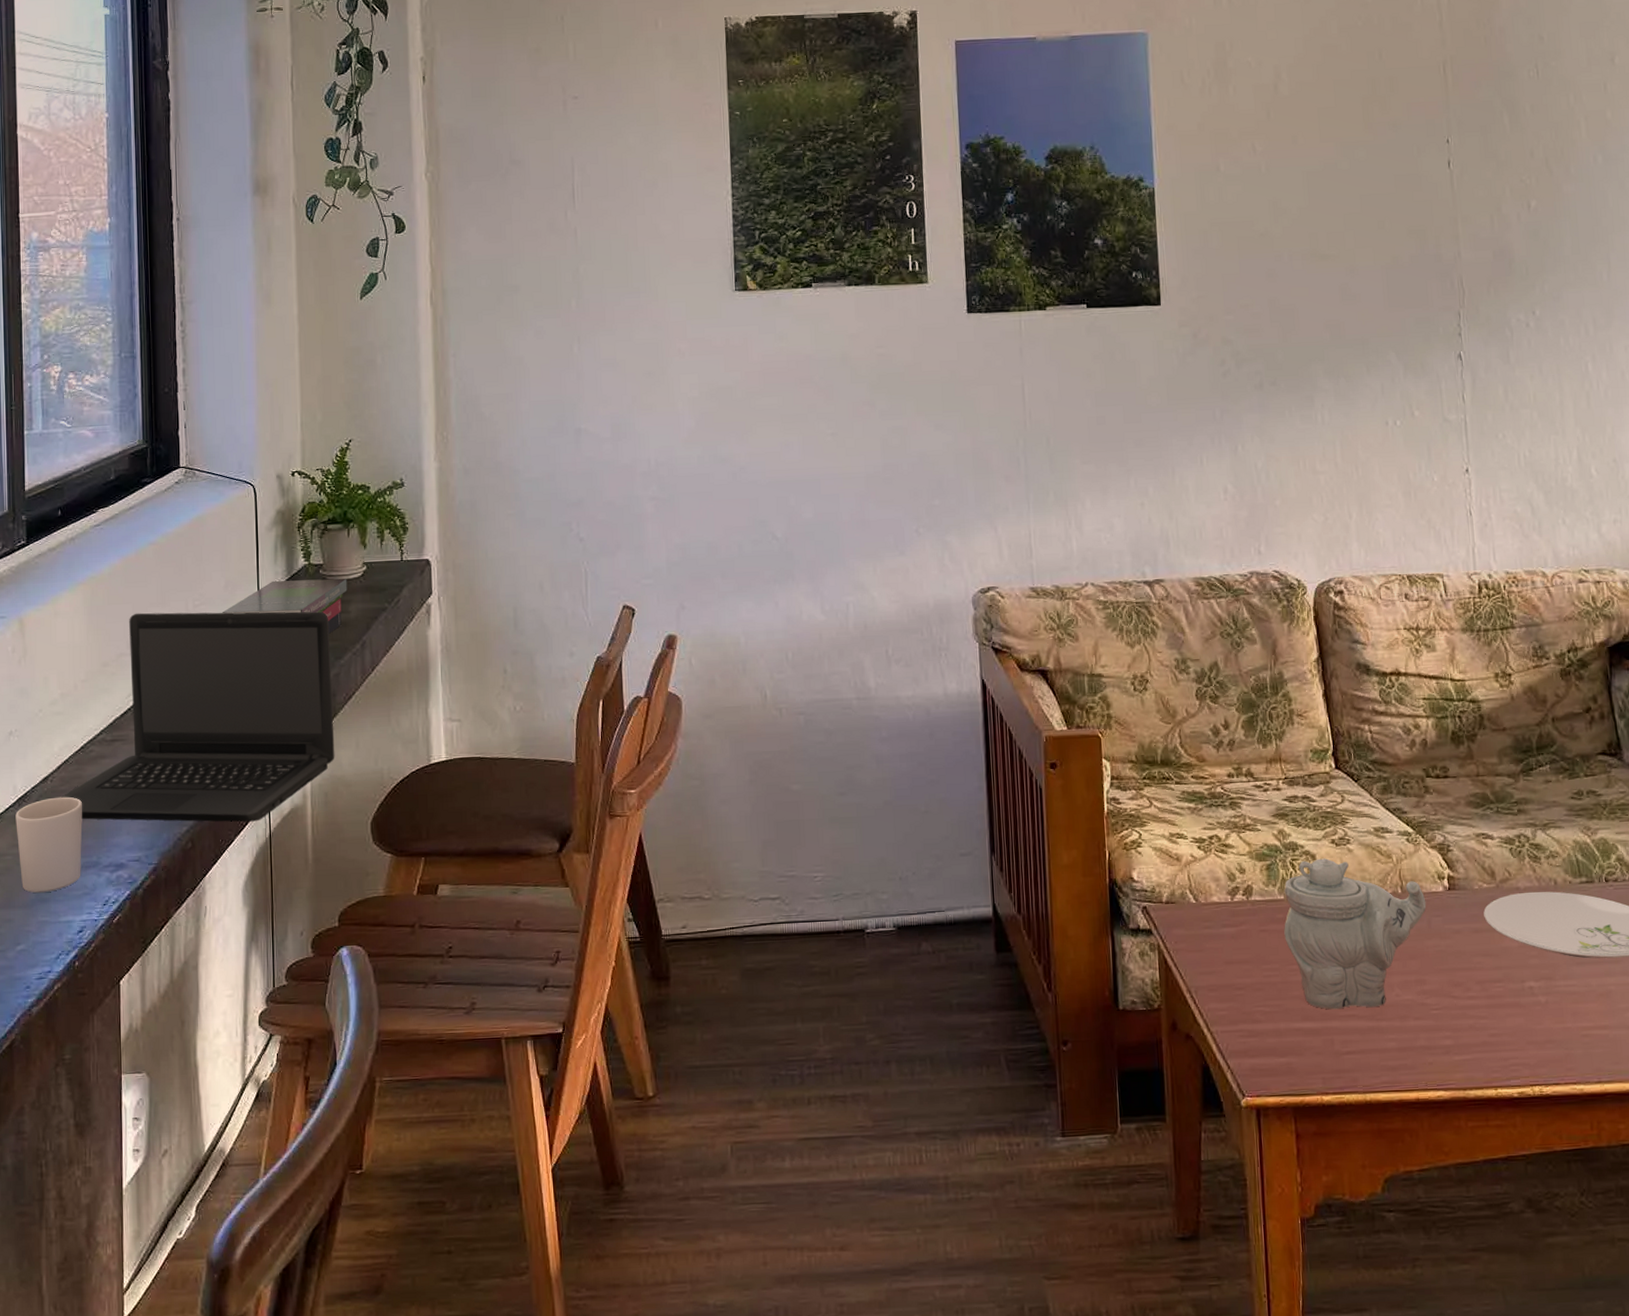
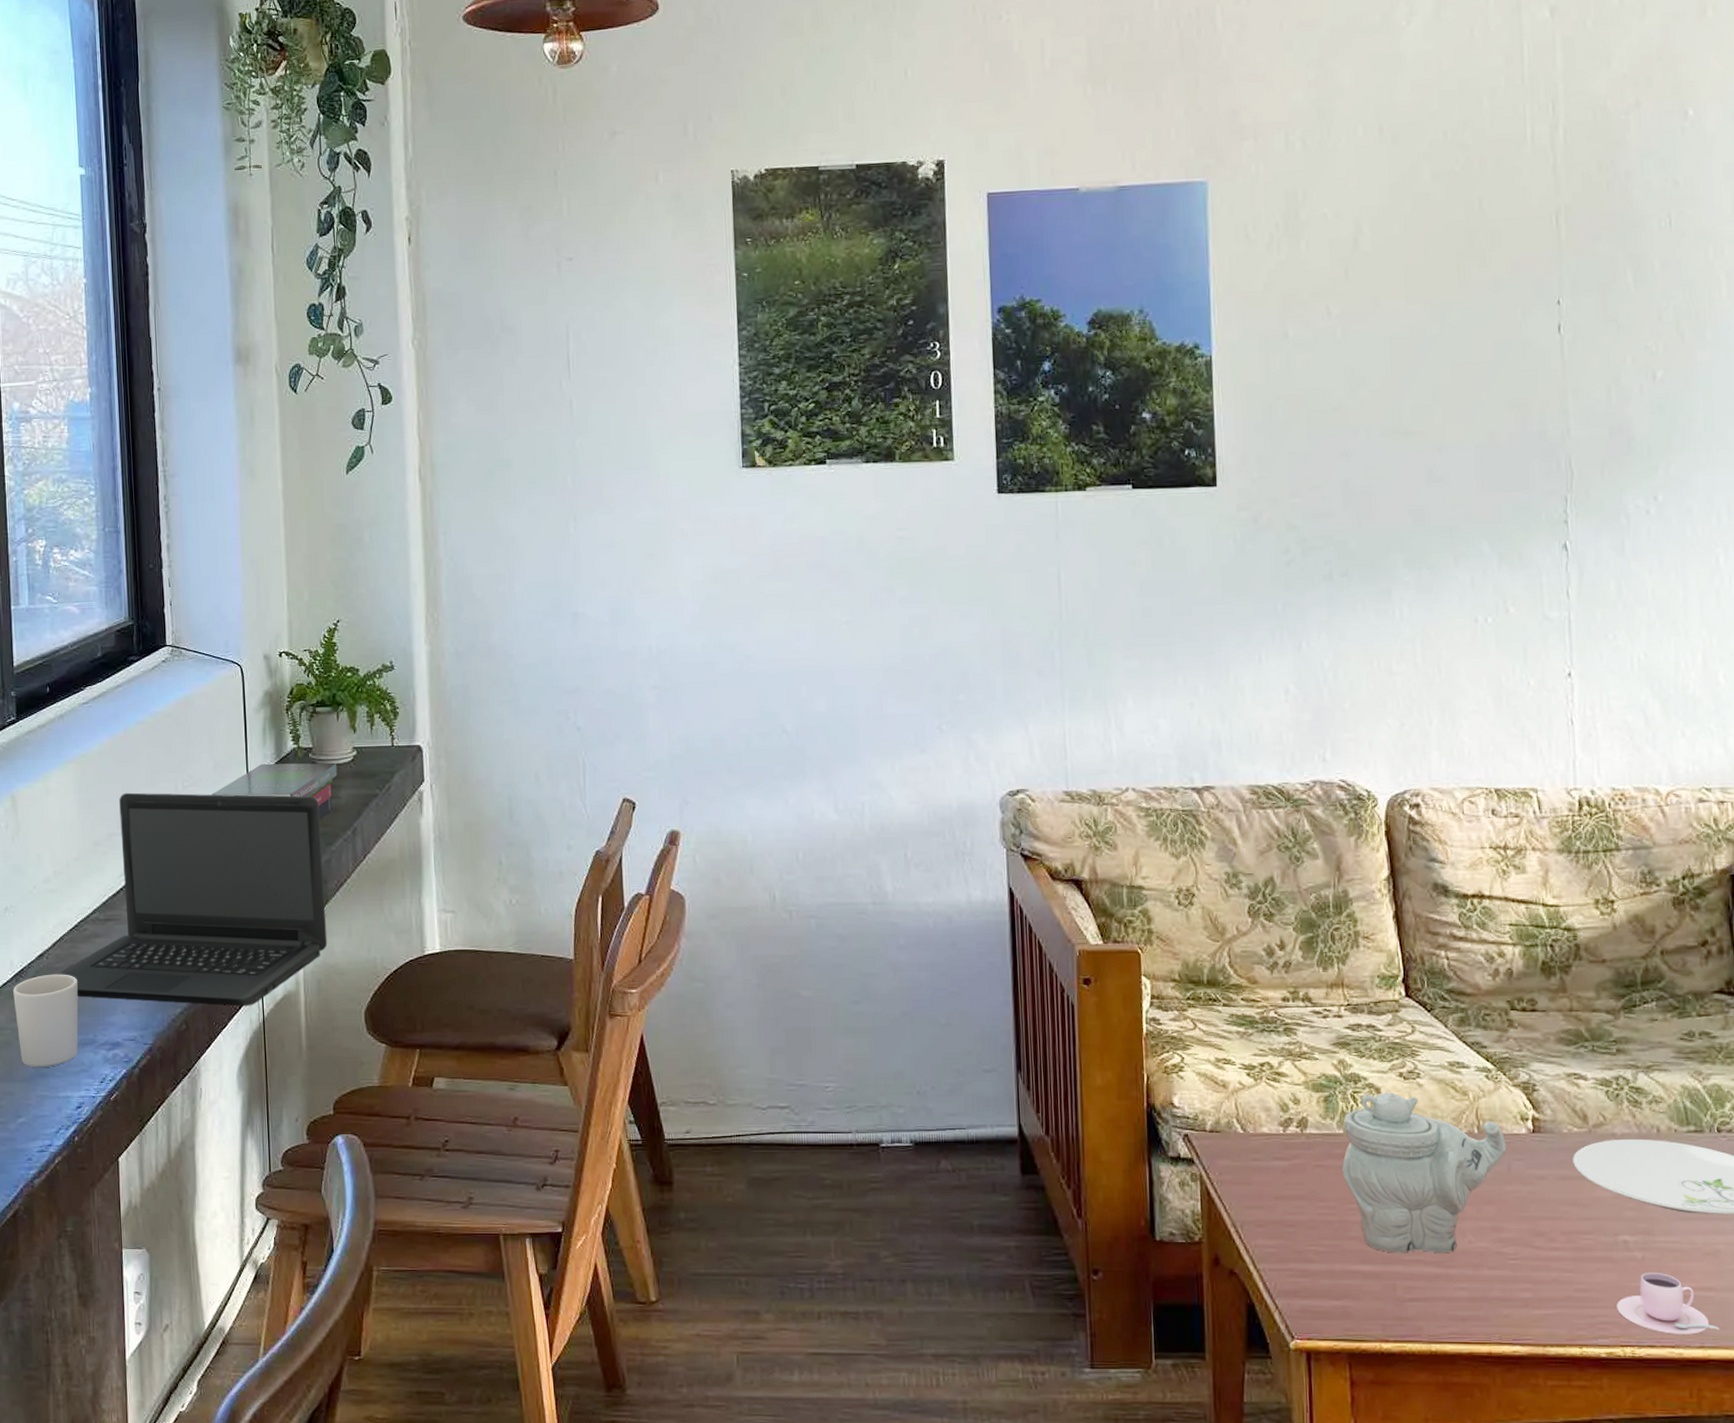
teacup: none [1525,1015,1614,1072] -> present [1617,1273,1720,1335]

